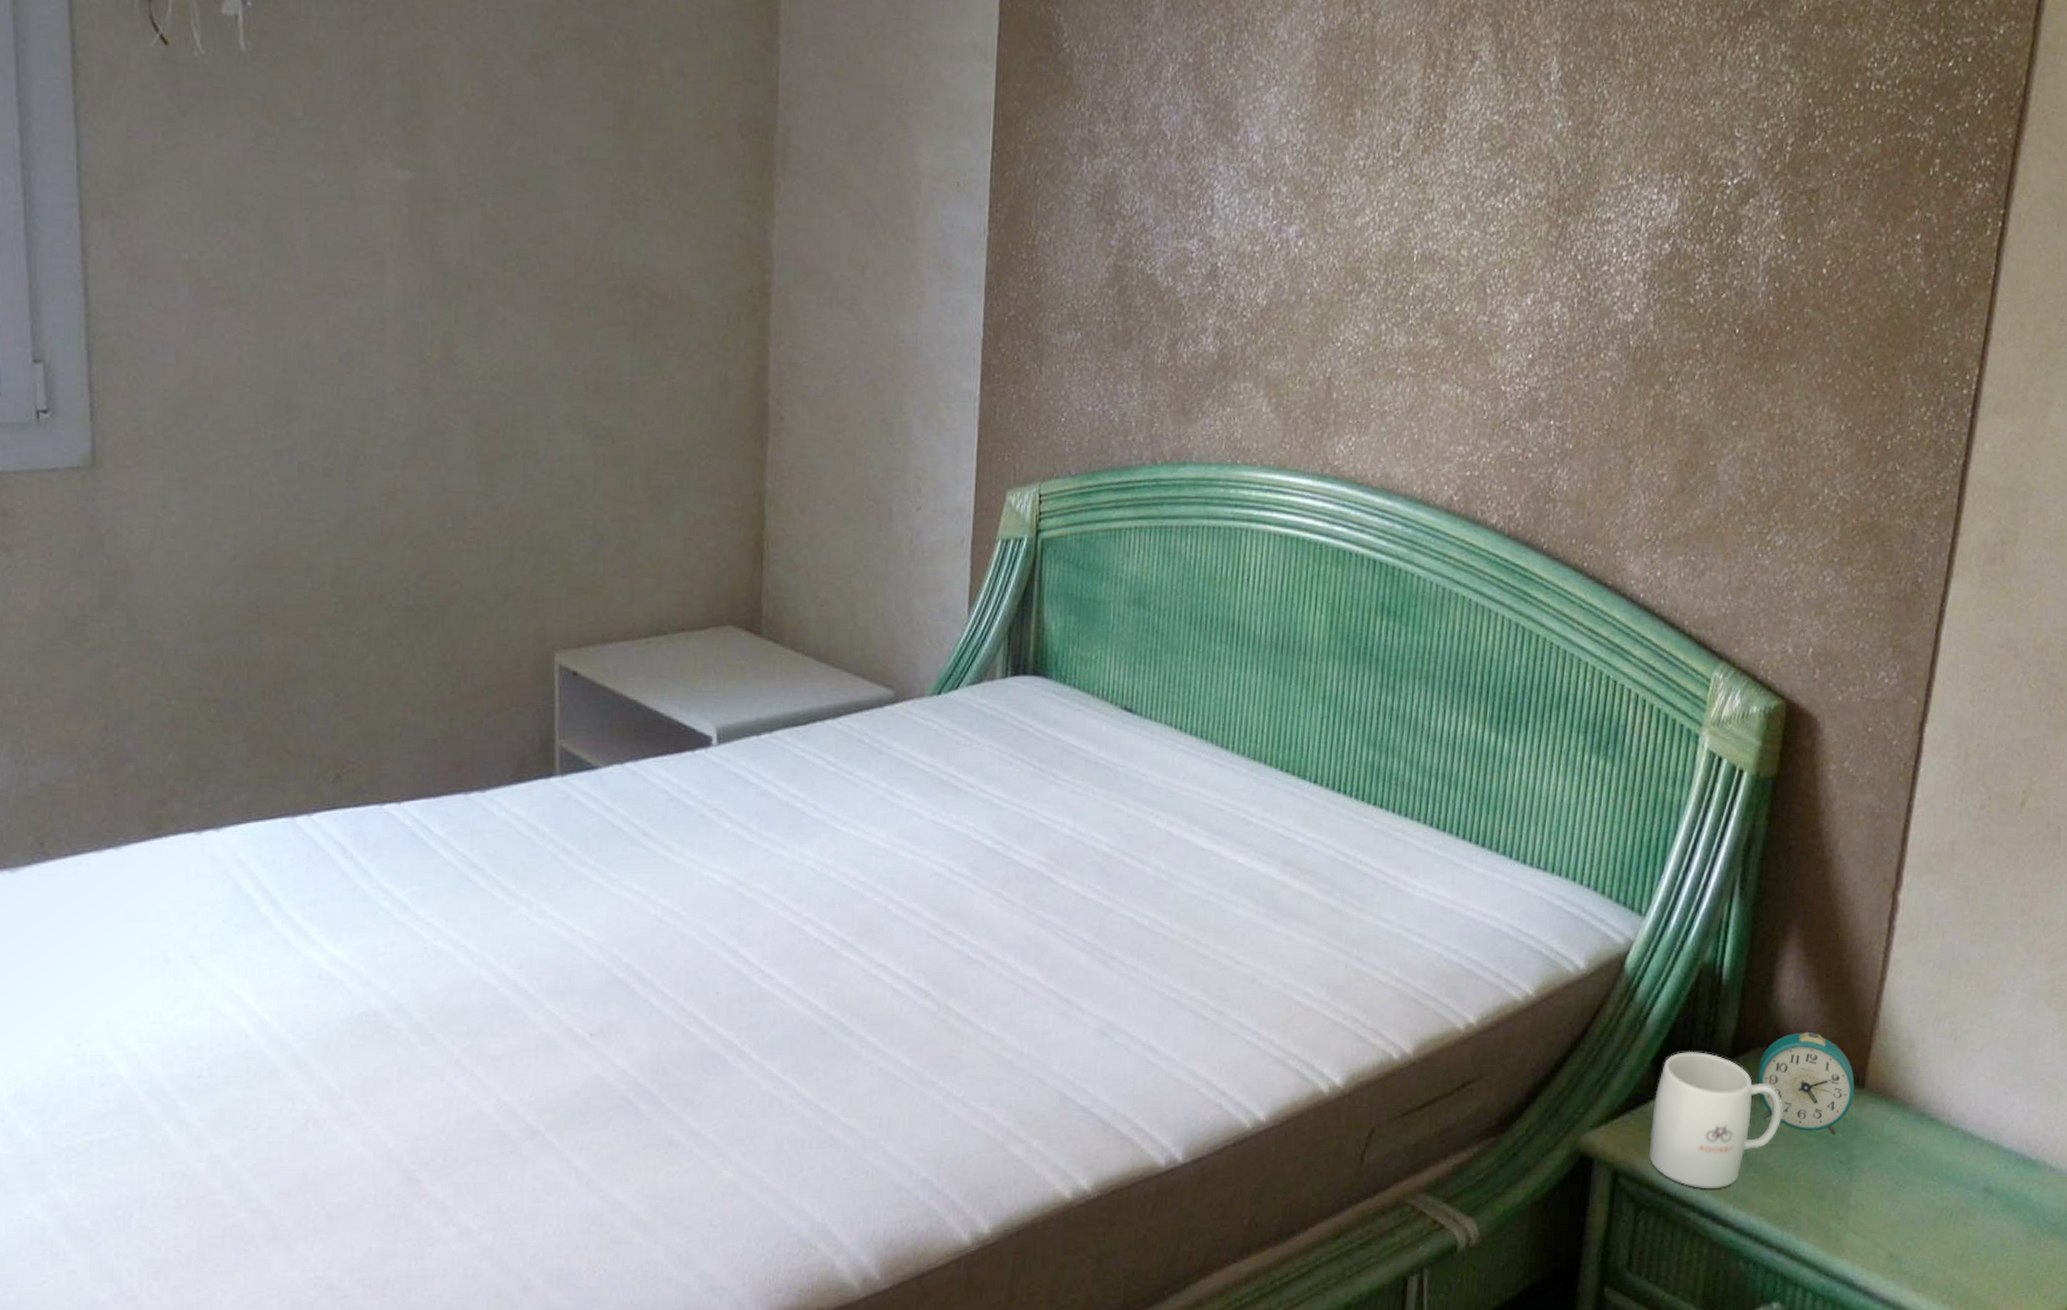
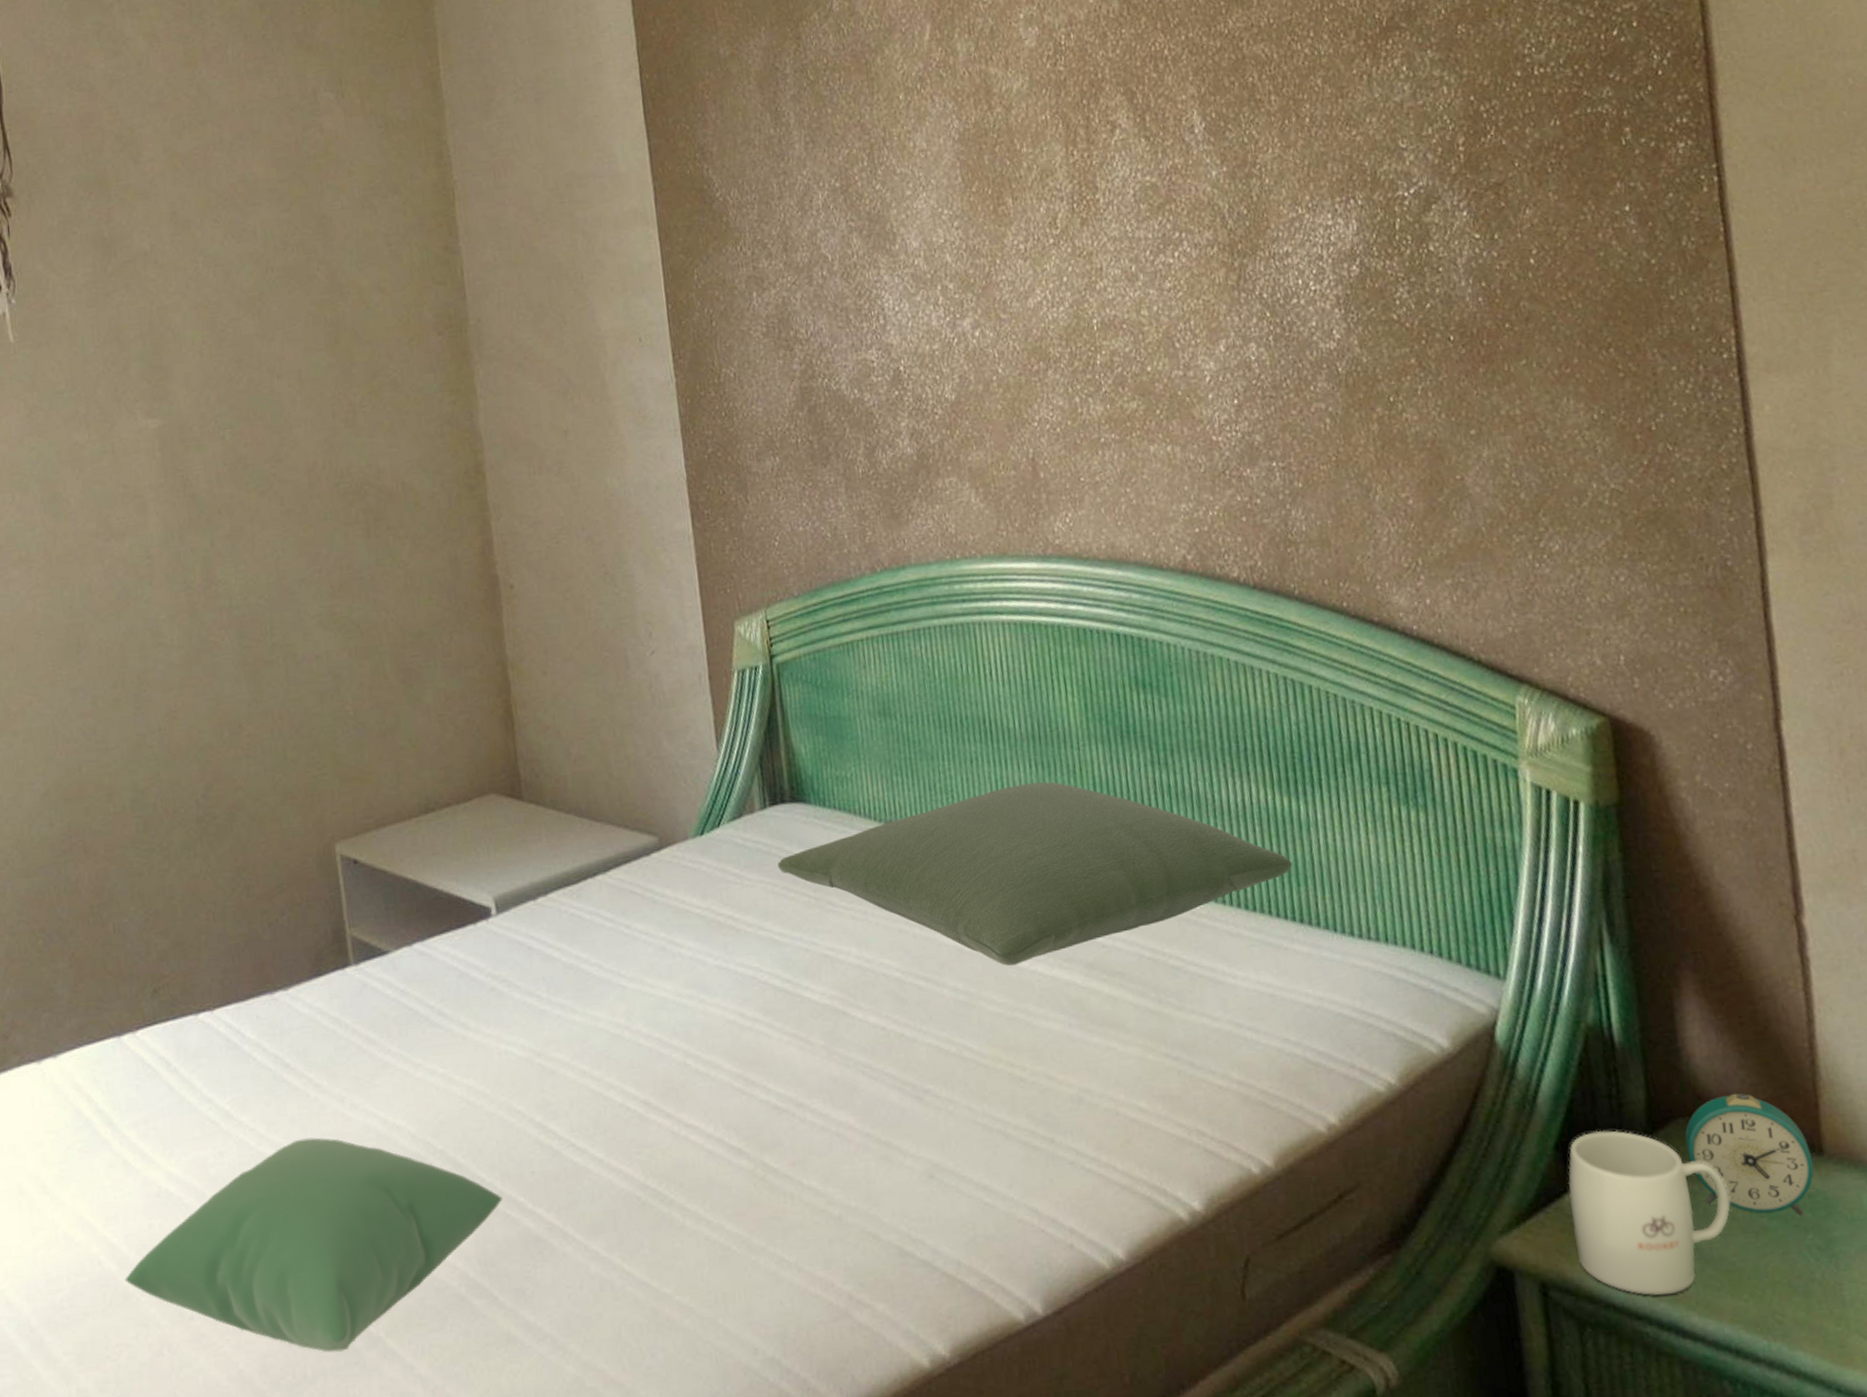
cushion: none [273,938,684,1140] -> present [124,1137,503,1353]
pillow: none [1009,688,1486,853] -> present [778,781,1293,966]

